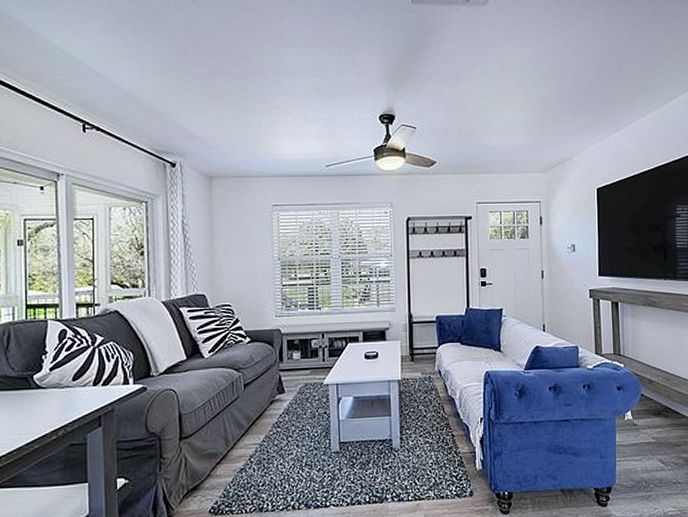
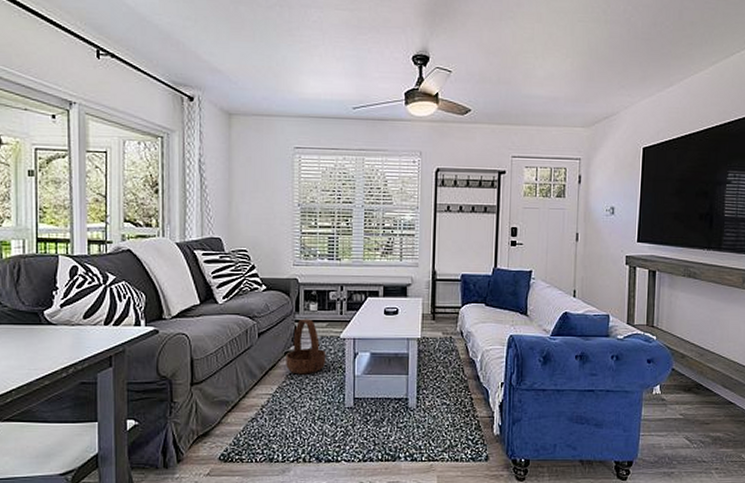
basket: none [272,367,311,423] -> present [286,319,326,375]

